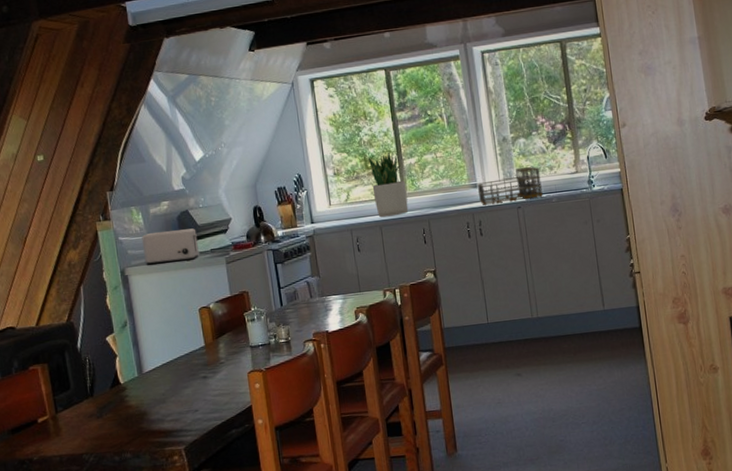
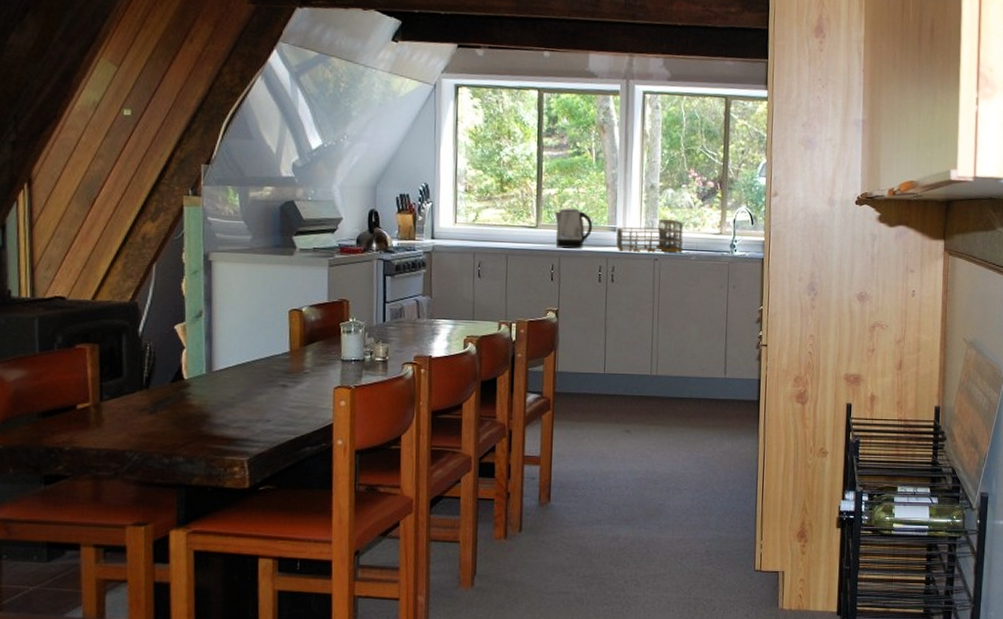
toaster: present [141,228,199,266] -> none [234,218,301,257]
planter: present [369,150,409,218] -> none [504,176,541,246]
kettle: none [418,172,455,212] -> present [555,208,593,249]

